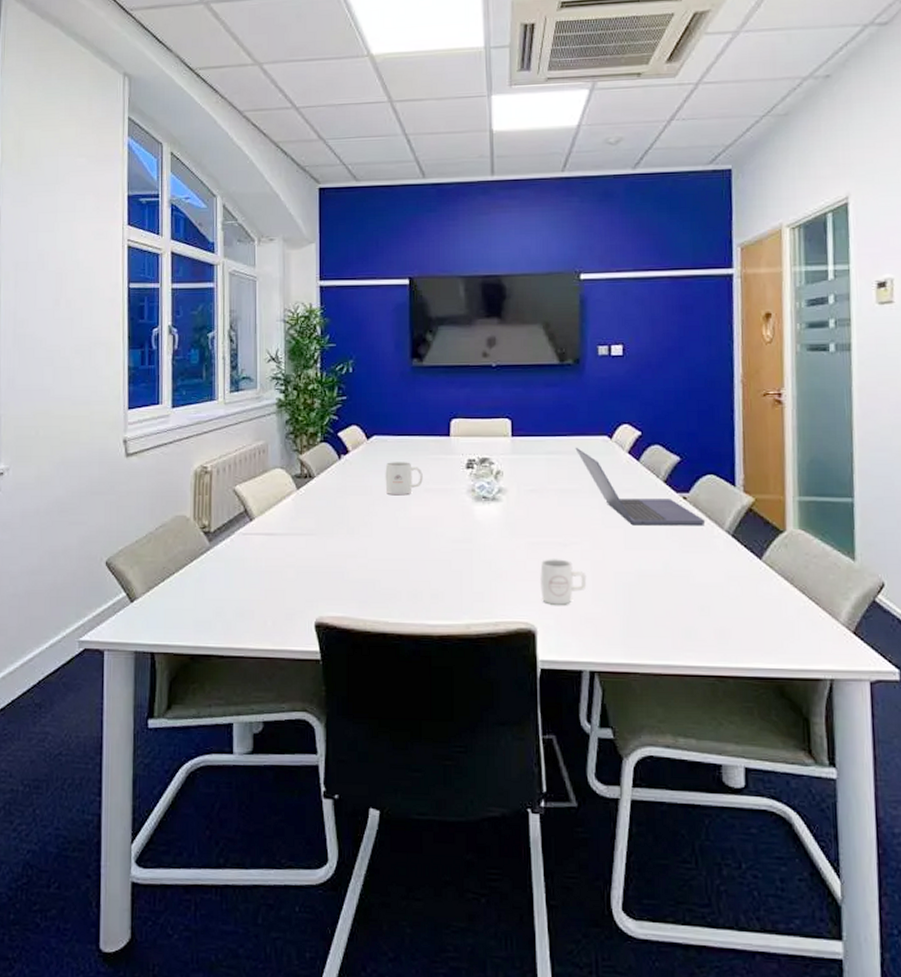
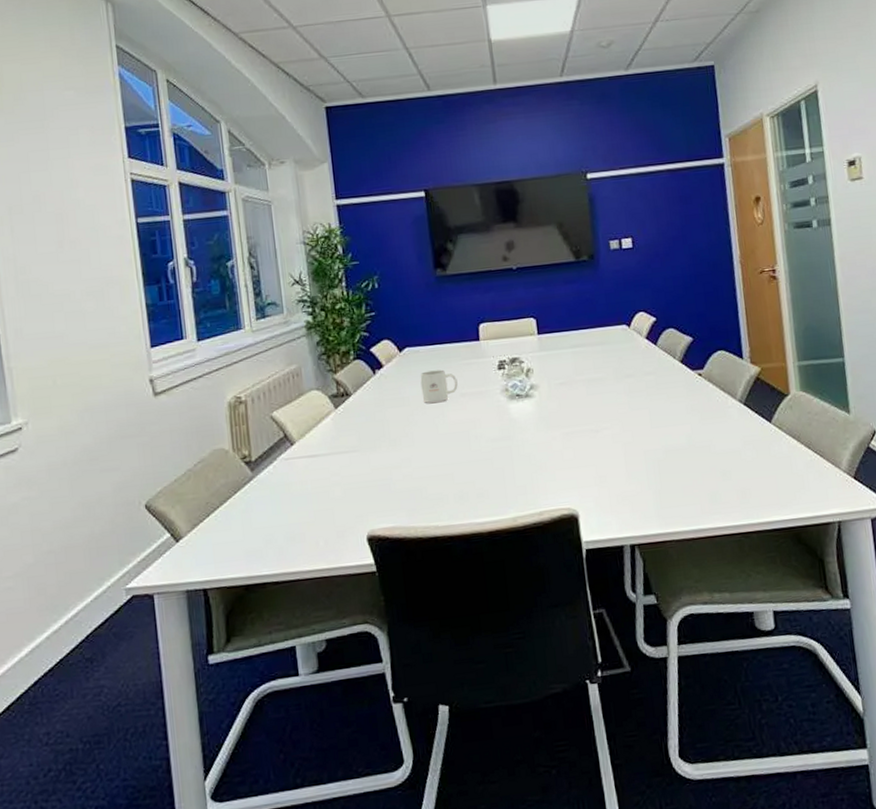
mug: present [540,559,587,605] -> none [576,444,620,489]
laptop: present [575,448,706,525] -> none [598,339,720,405]

